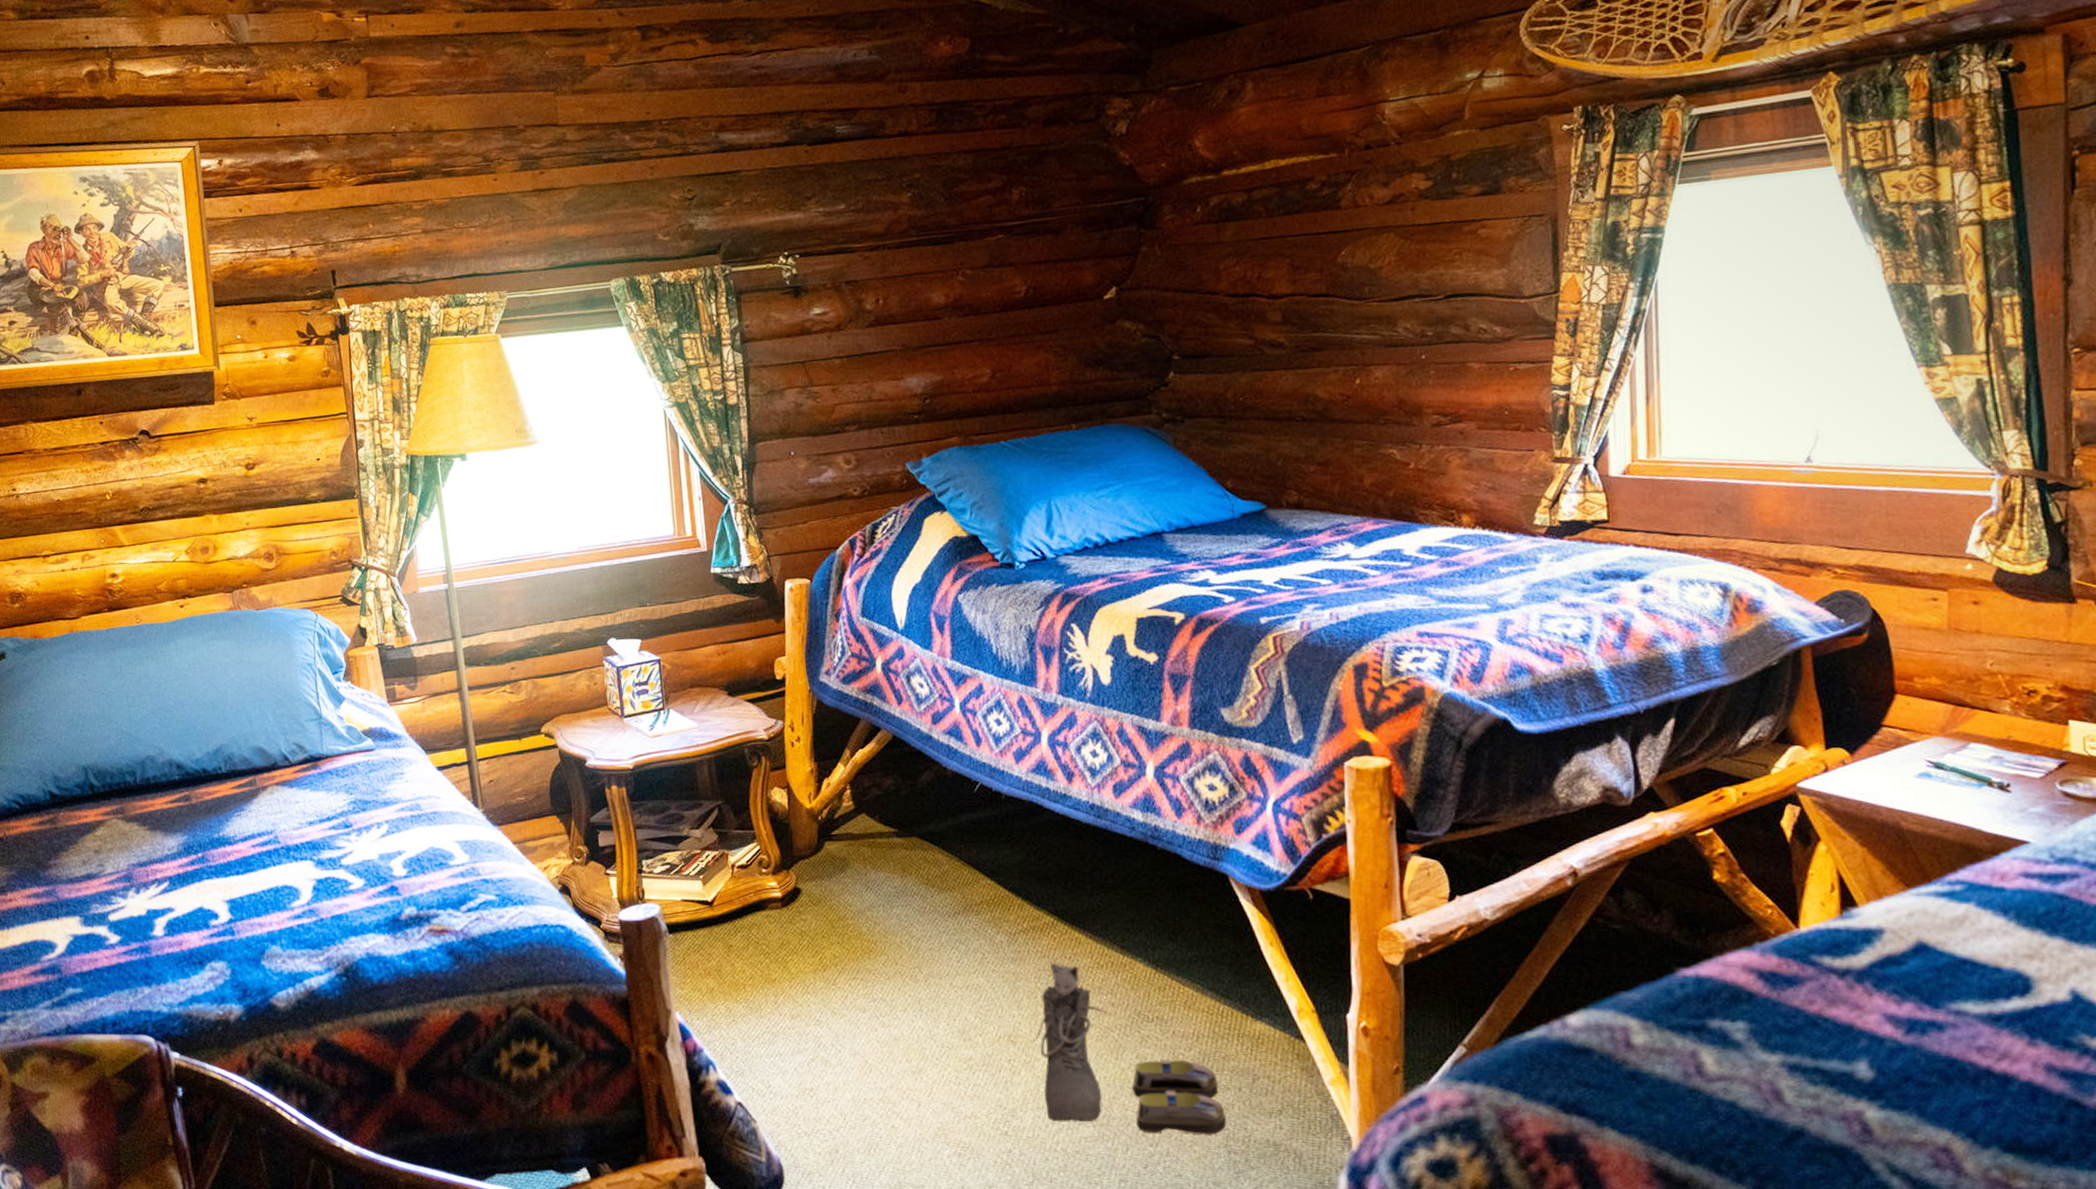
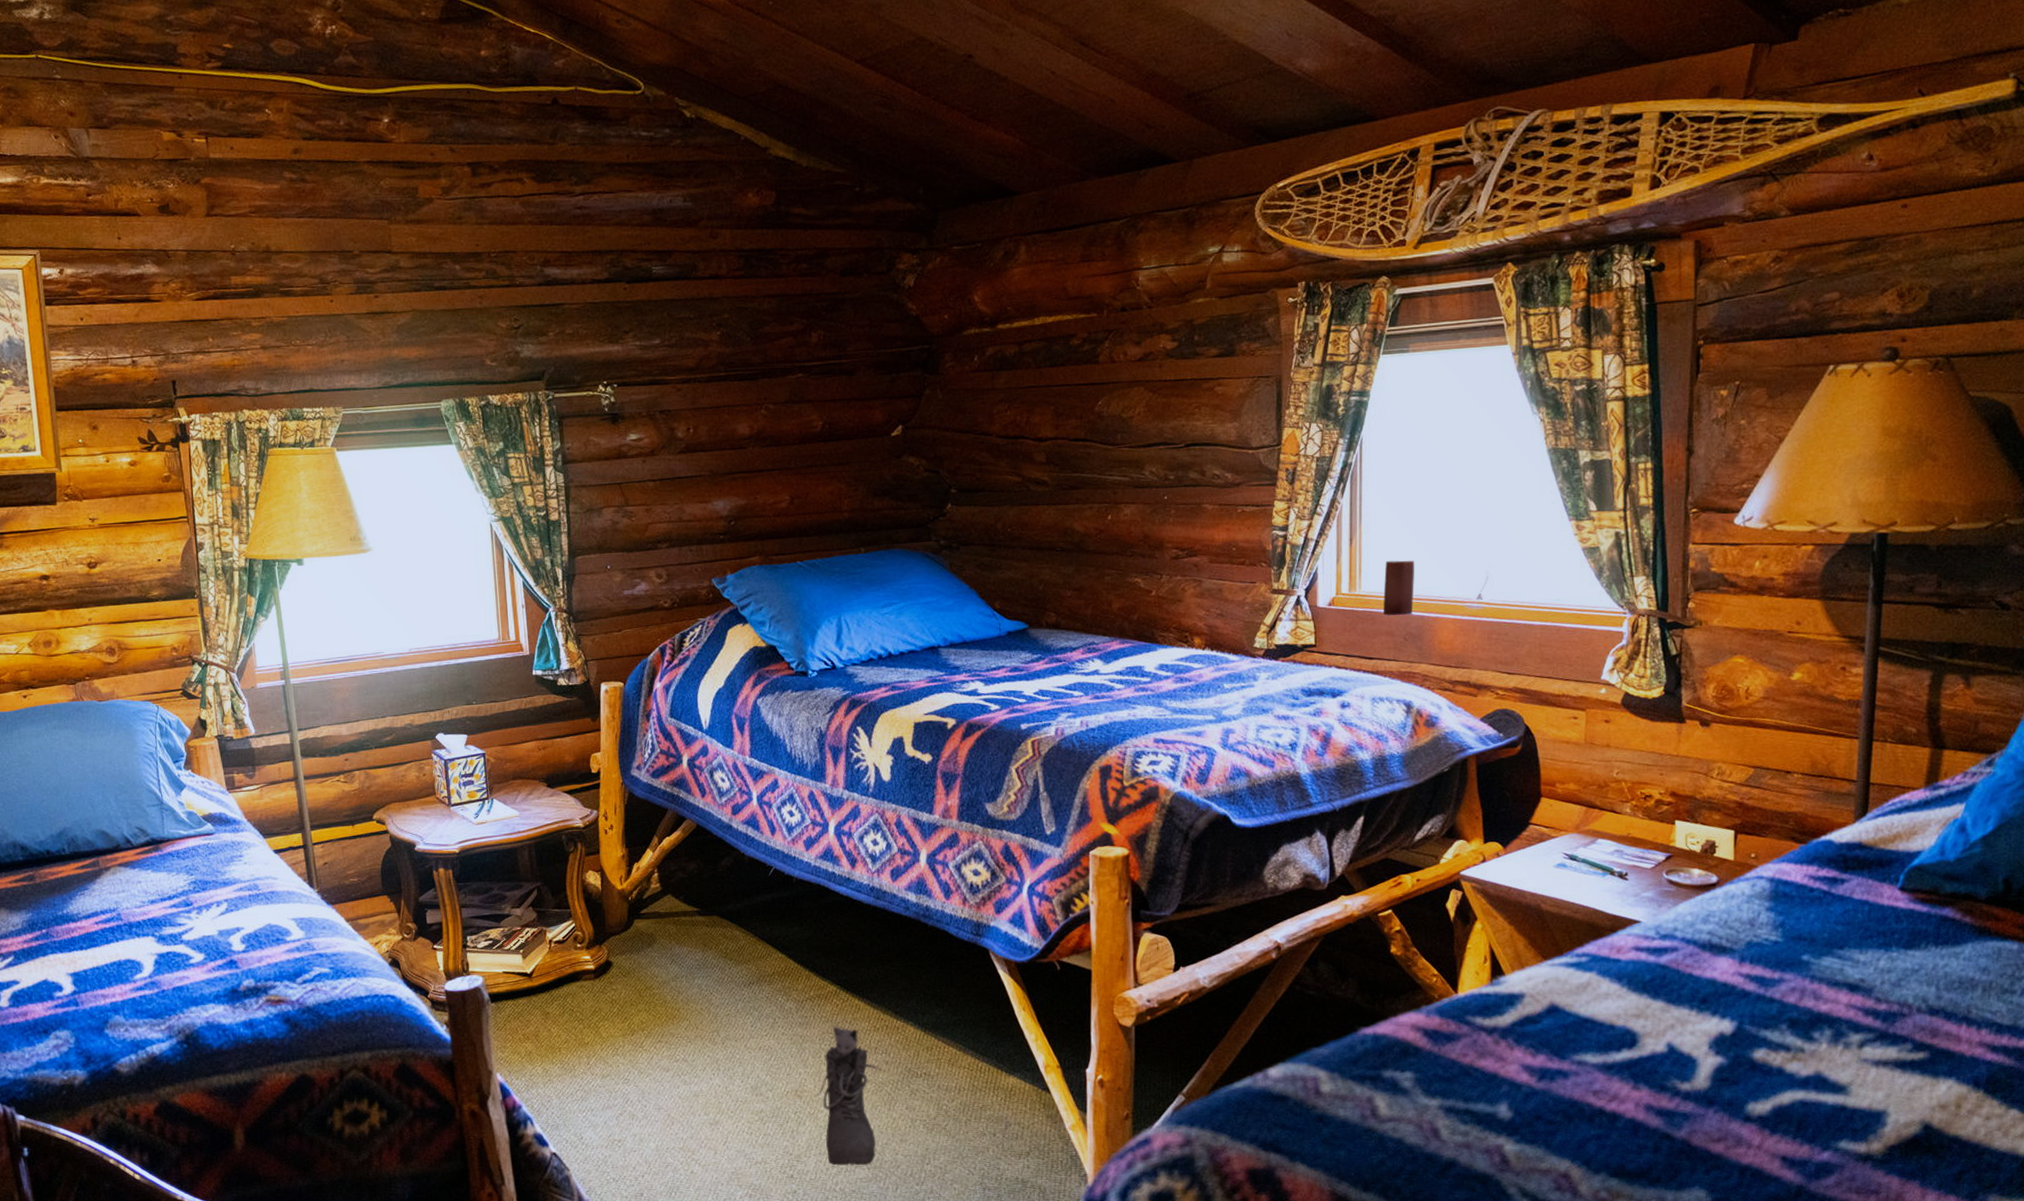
slippers: present [1132,1058,1227,1135] -> none [902,1109,983,1174]
candle: none [1689,419,1727,485] -> present [1382,560,1415,616]

